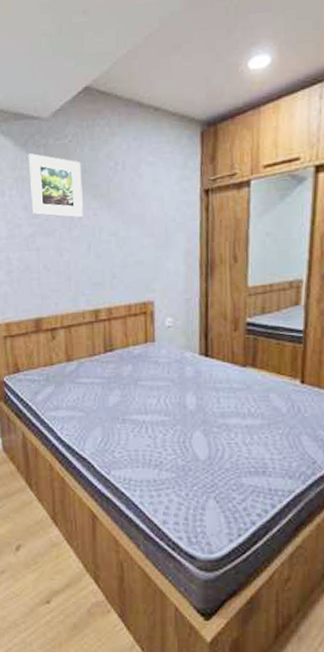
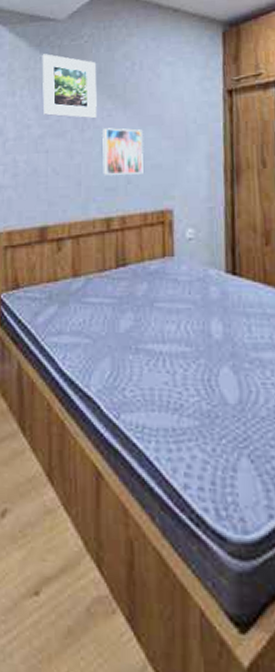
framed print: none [89,226,127,271] -> present [103,128,143,175]

